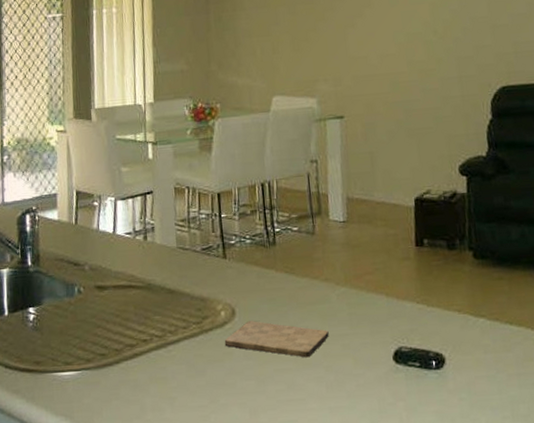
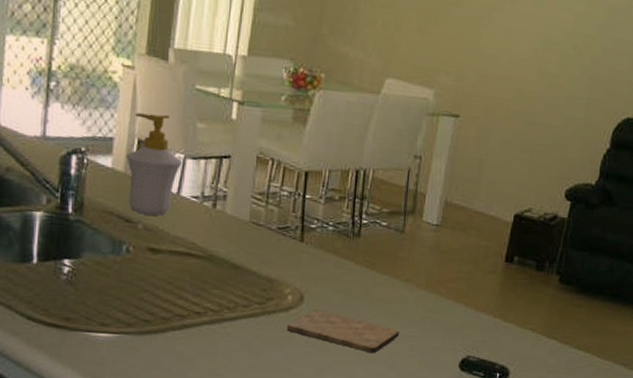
soap bottle: none [69,165,114,257] -> present [126,113,183,216]

